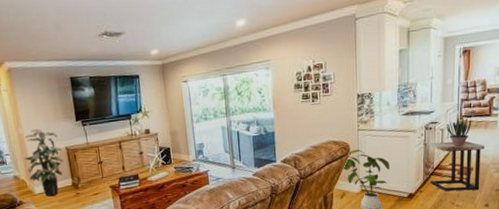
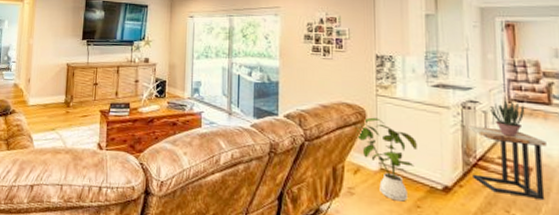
indoor plant: present [24,129,64,197] -> none [27,42,63,110]

